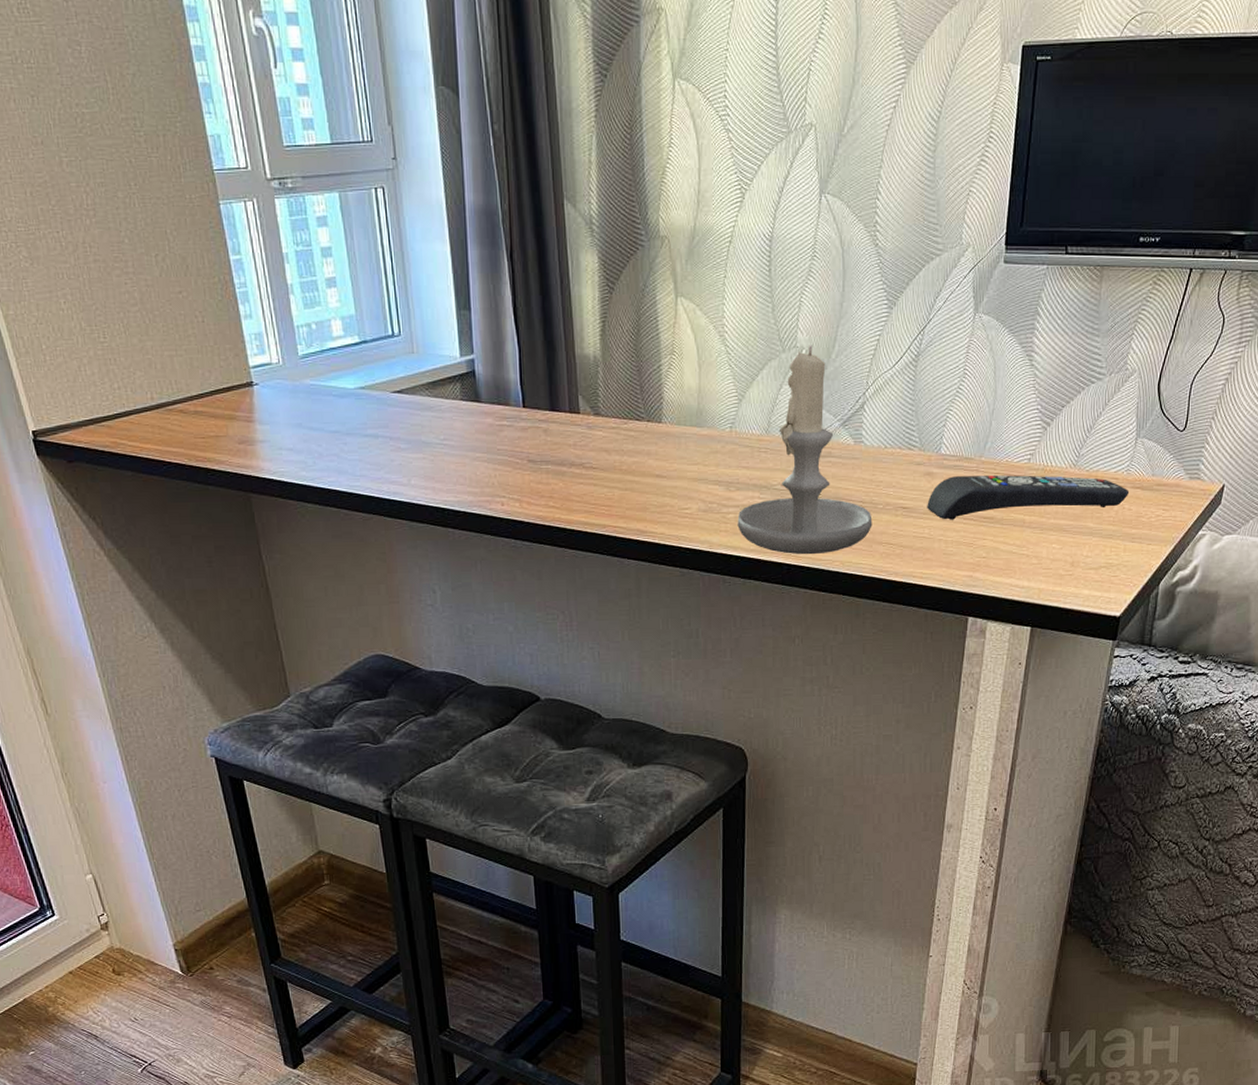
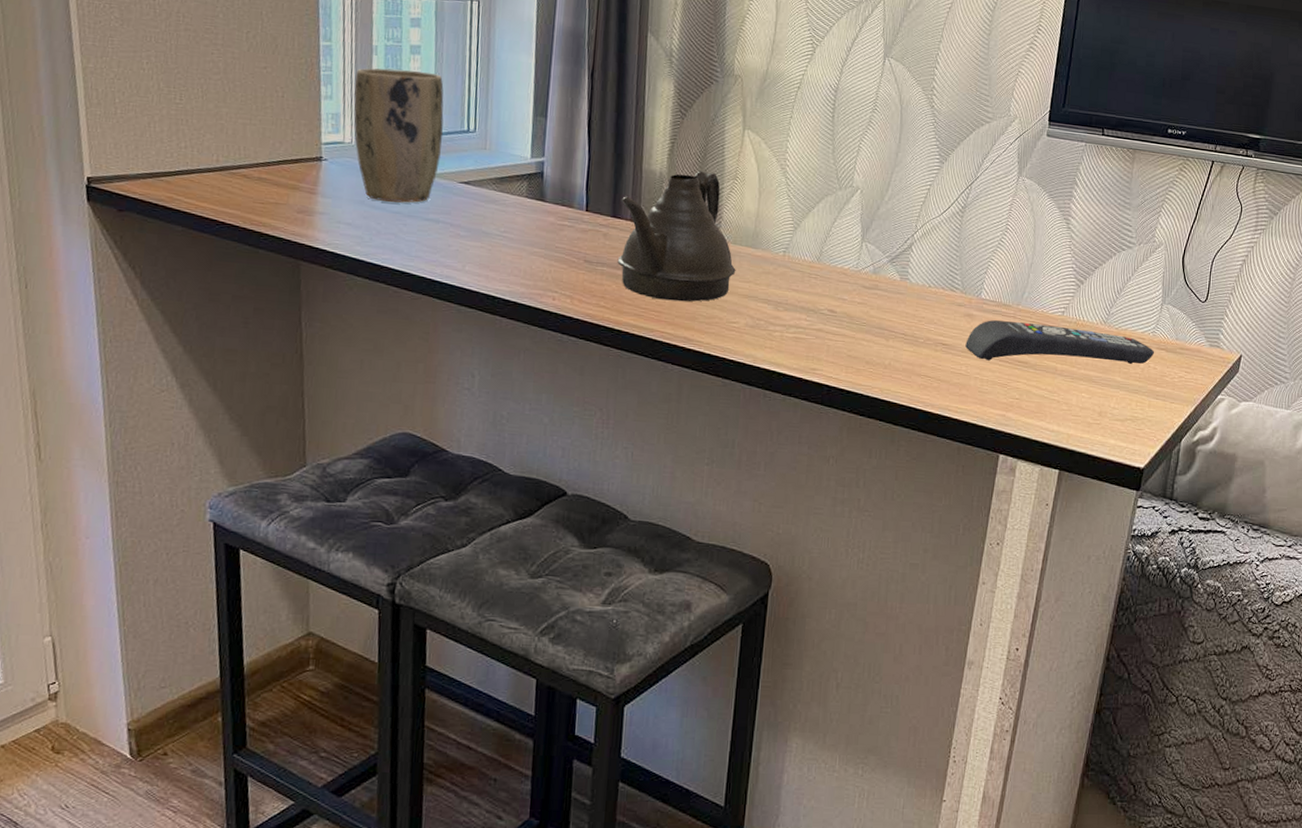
plant pot: none [271,275,370,421] -> present [353,68,444,203]
teapot: none [557,349,683,493] -> present [617,170,736,302]
candle: present [737,345,873,555] -> none [782,186,913,379]

